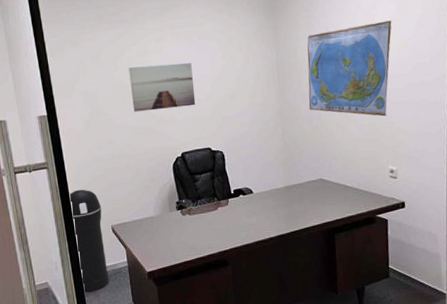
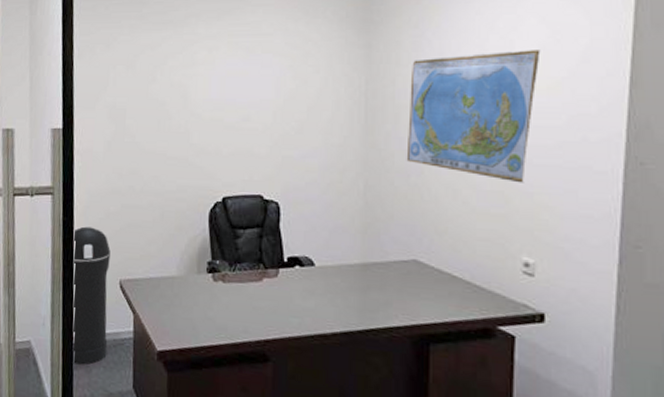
wall art: present [129,63,196,112] -> none [168,80,250,138]

